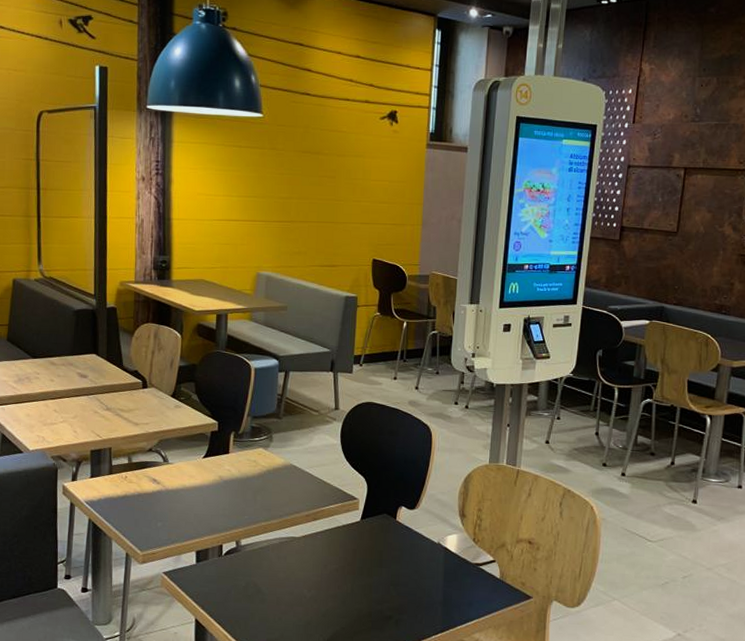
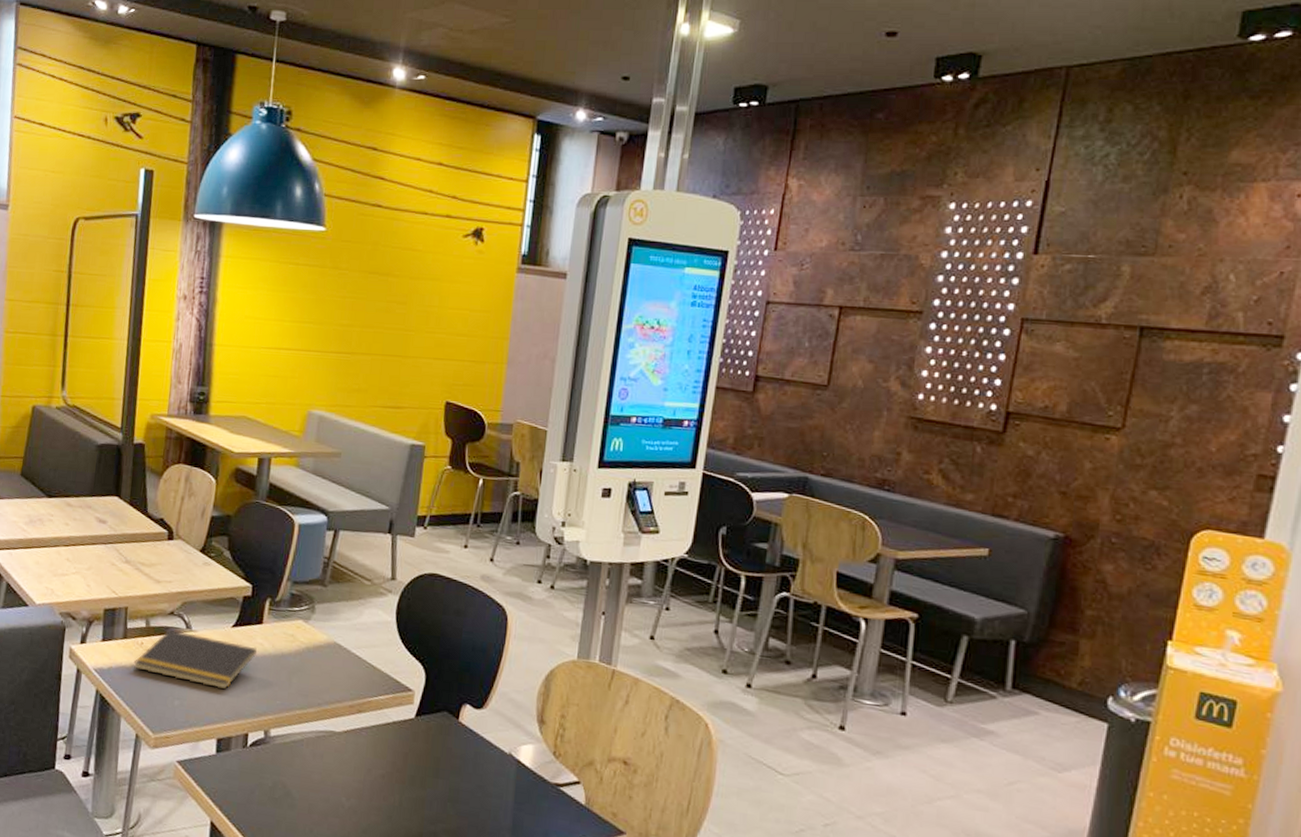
notepad: none [119,463,226,510] -> present [133,629,258,689]

